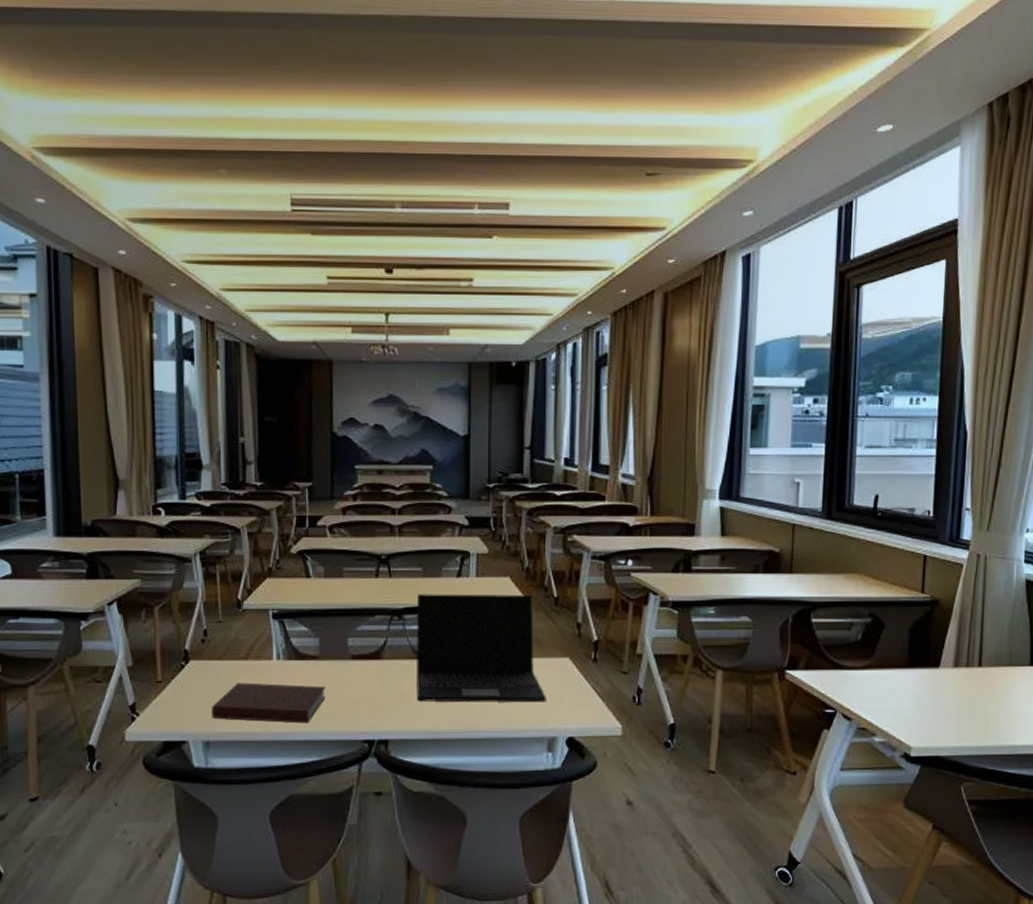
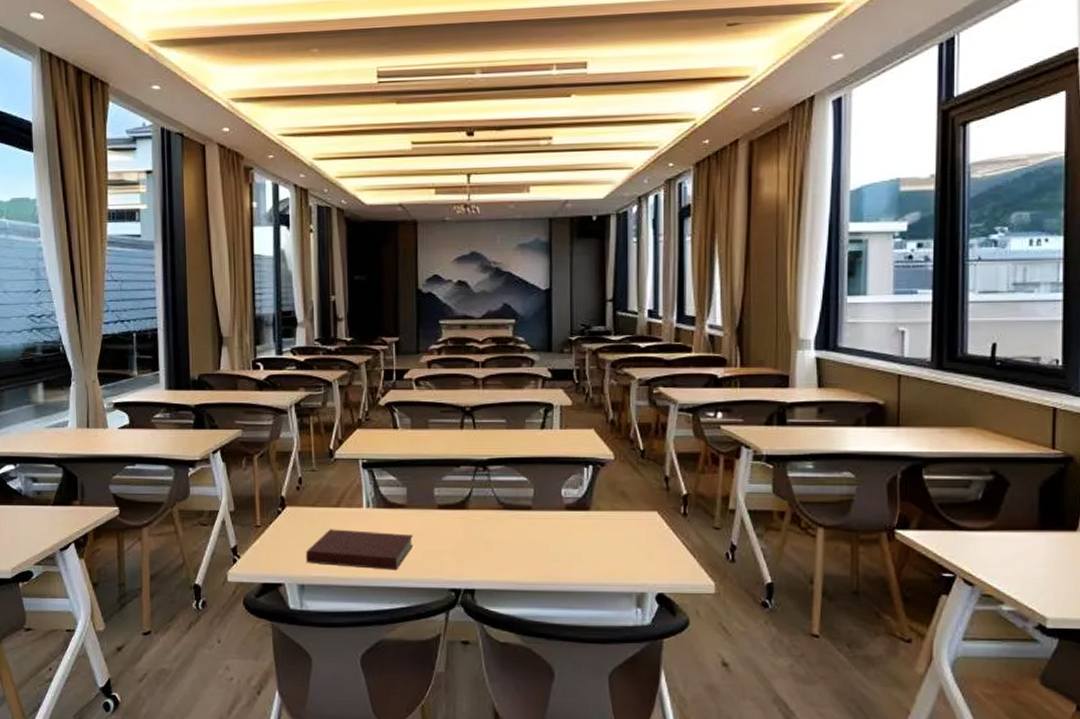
laptop: present [416,594,546,703] -> none [501,445,634,557]

